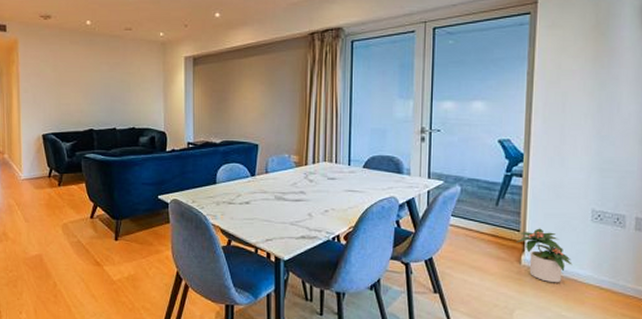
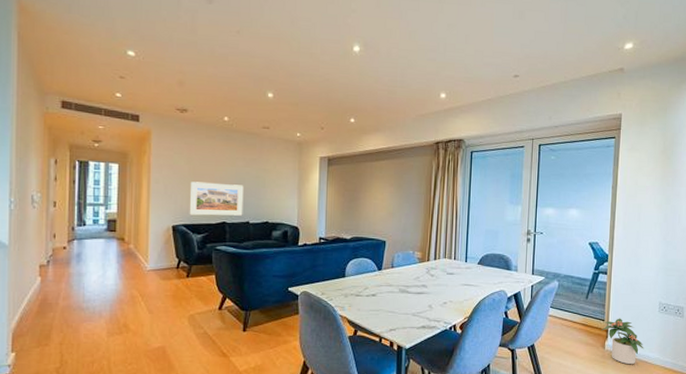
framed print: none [57,89,110,123] -> present [189,181,244,216]

